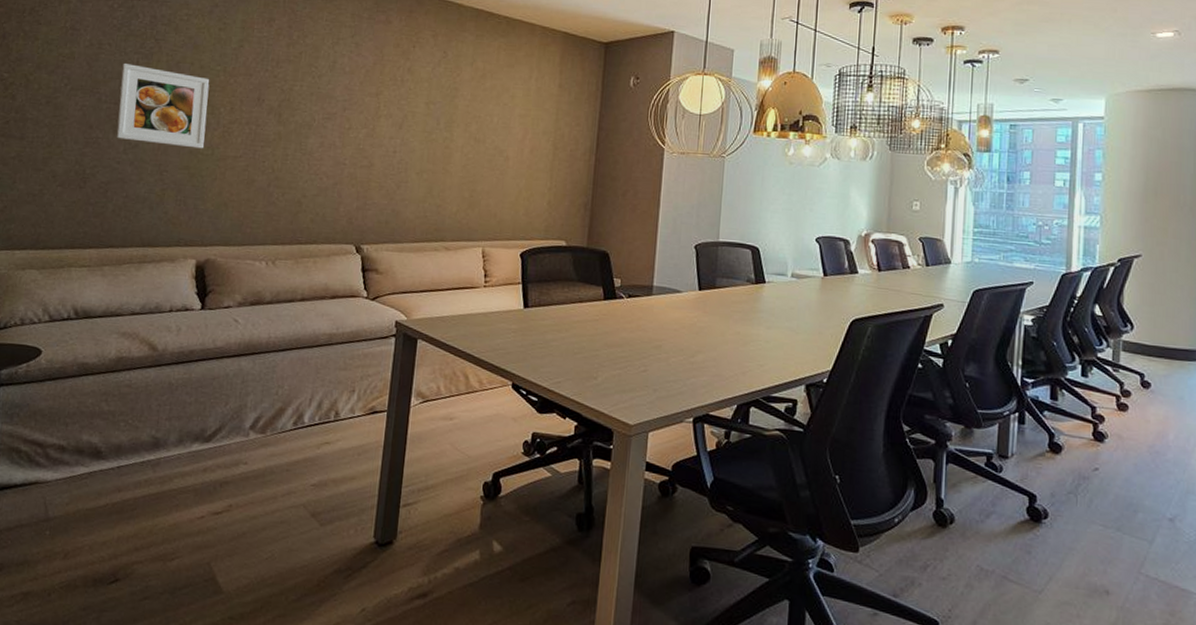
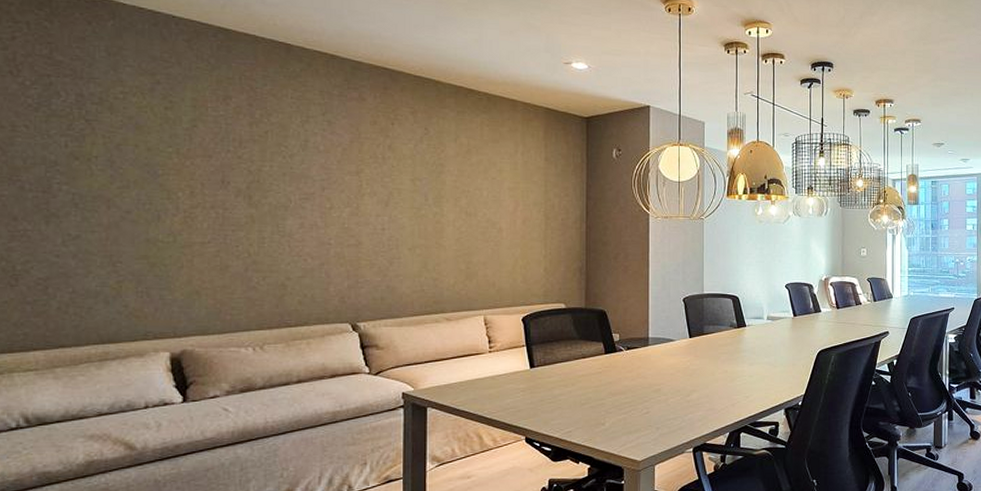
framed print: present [116,63,210,149] -> none [47,147,163,236]

